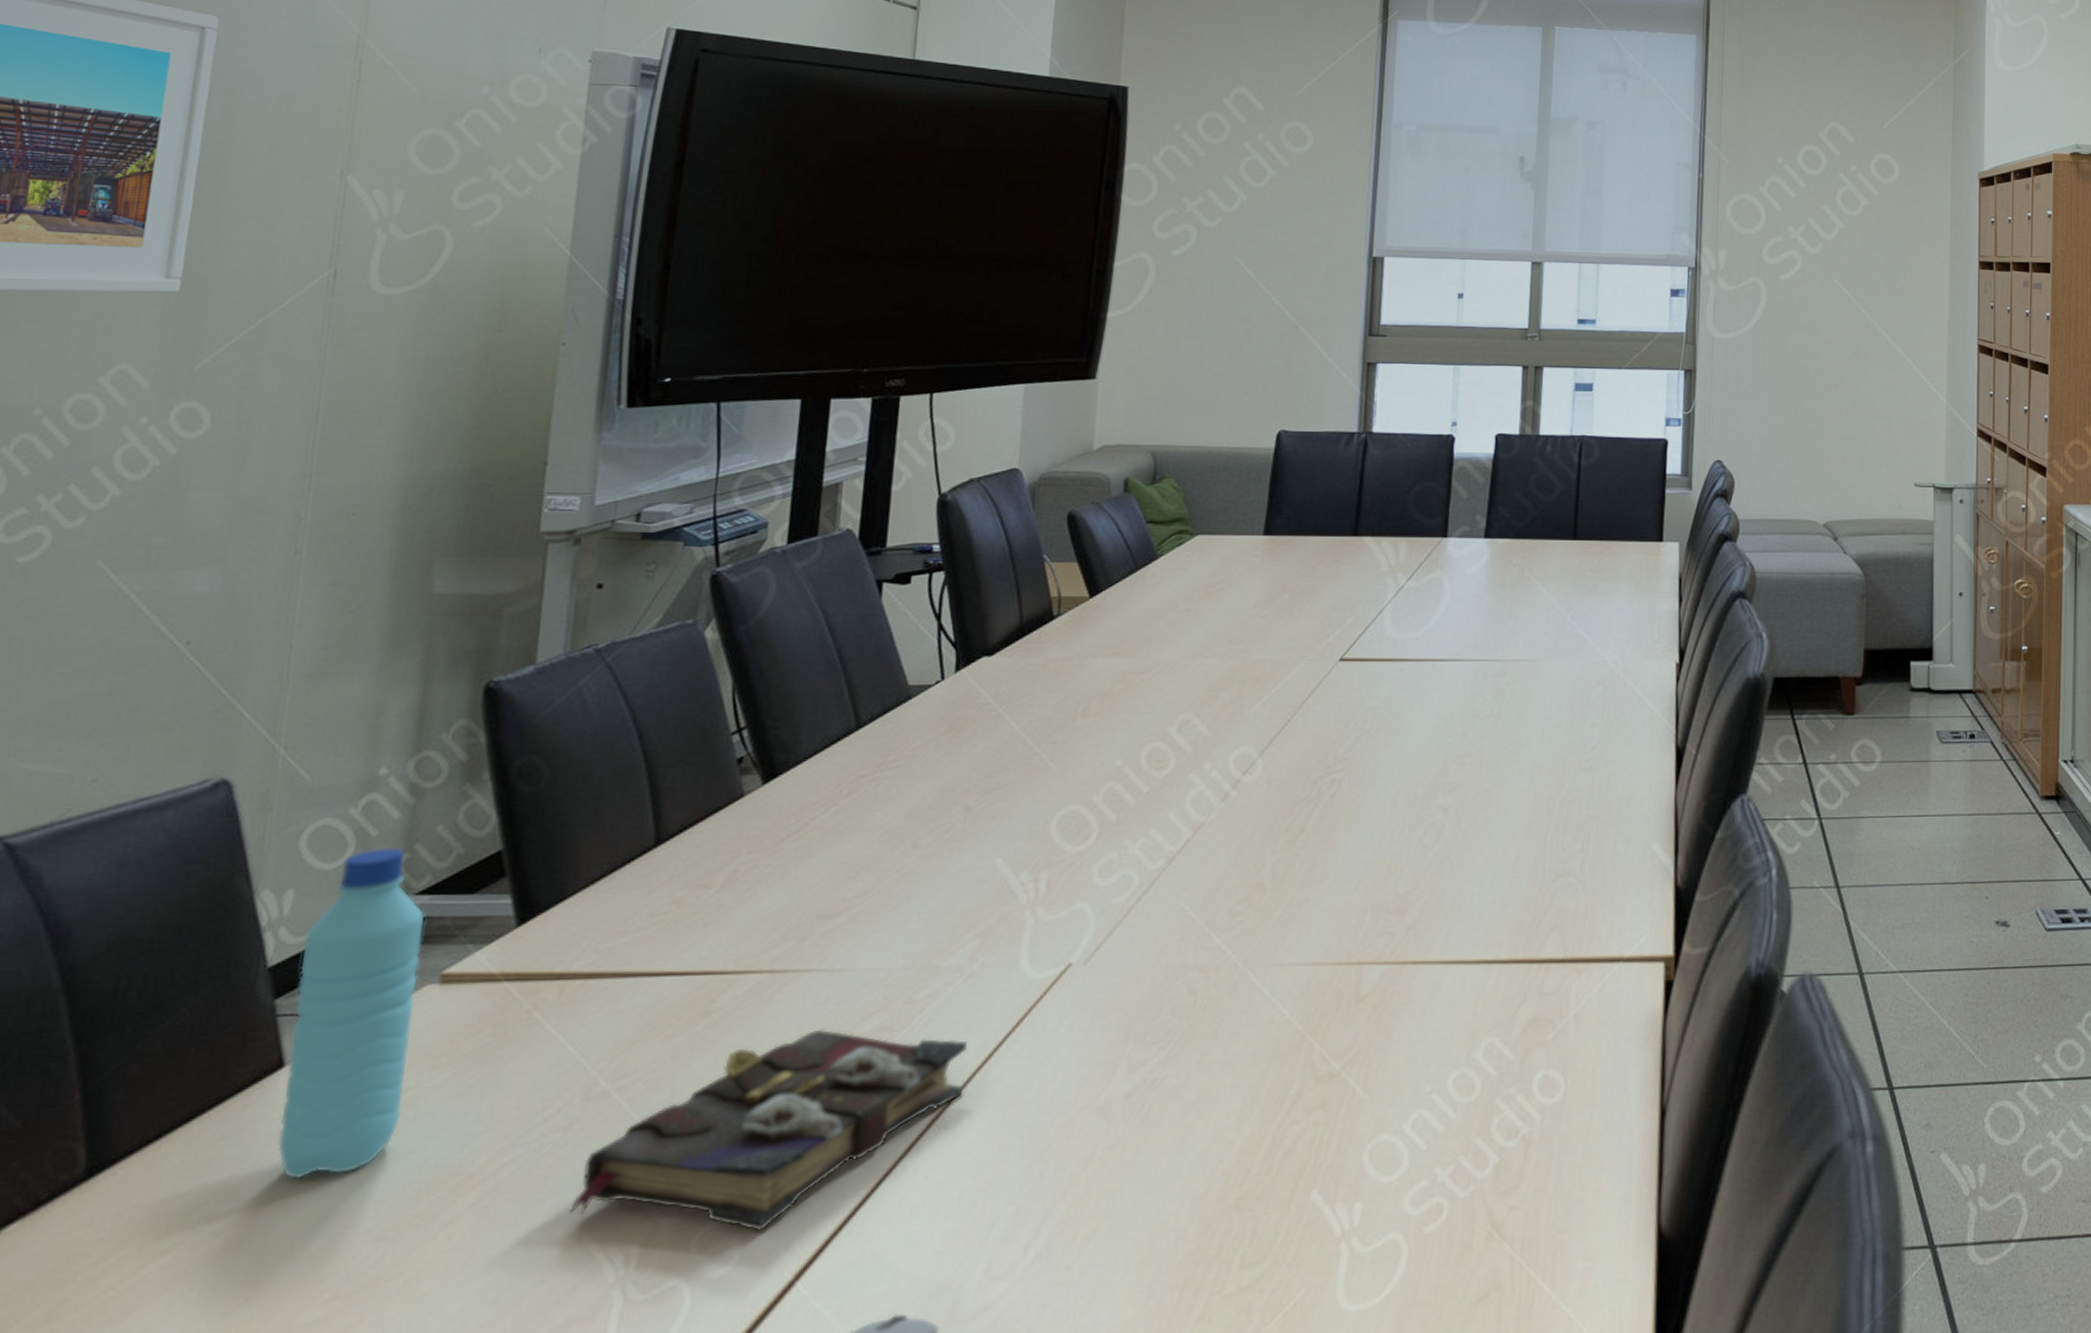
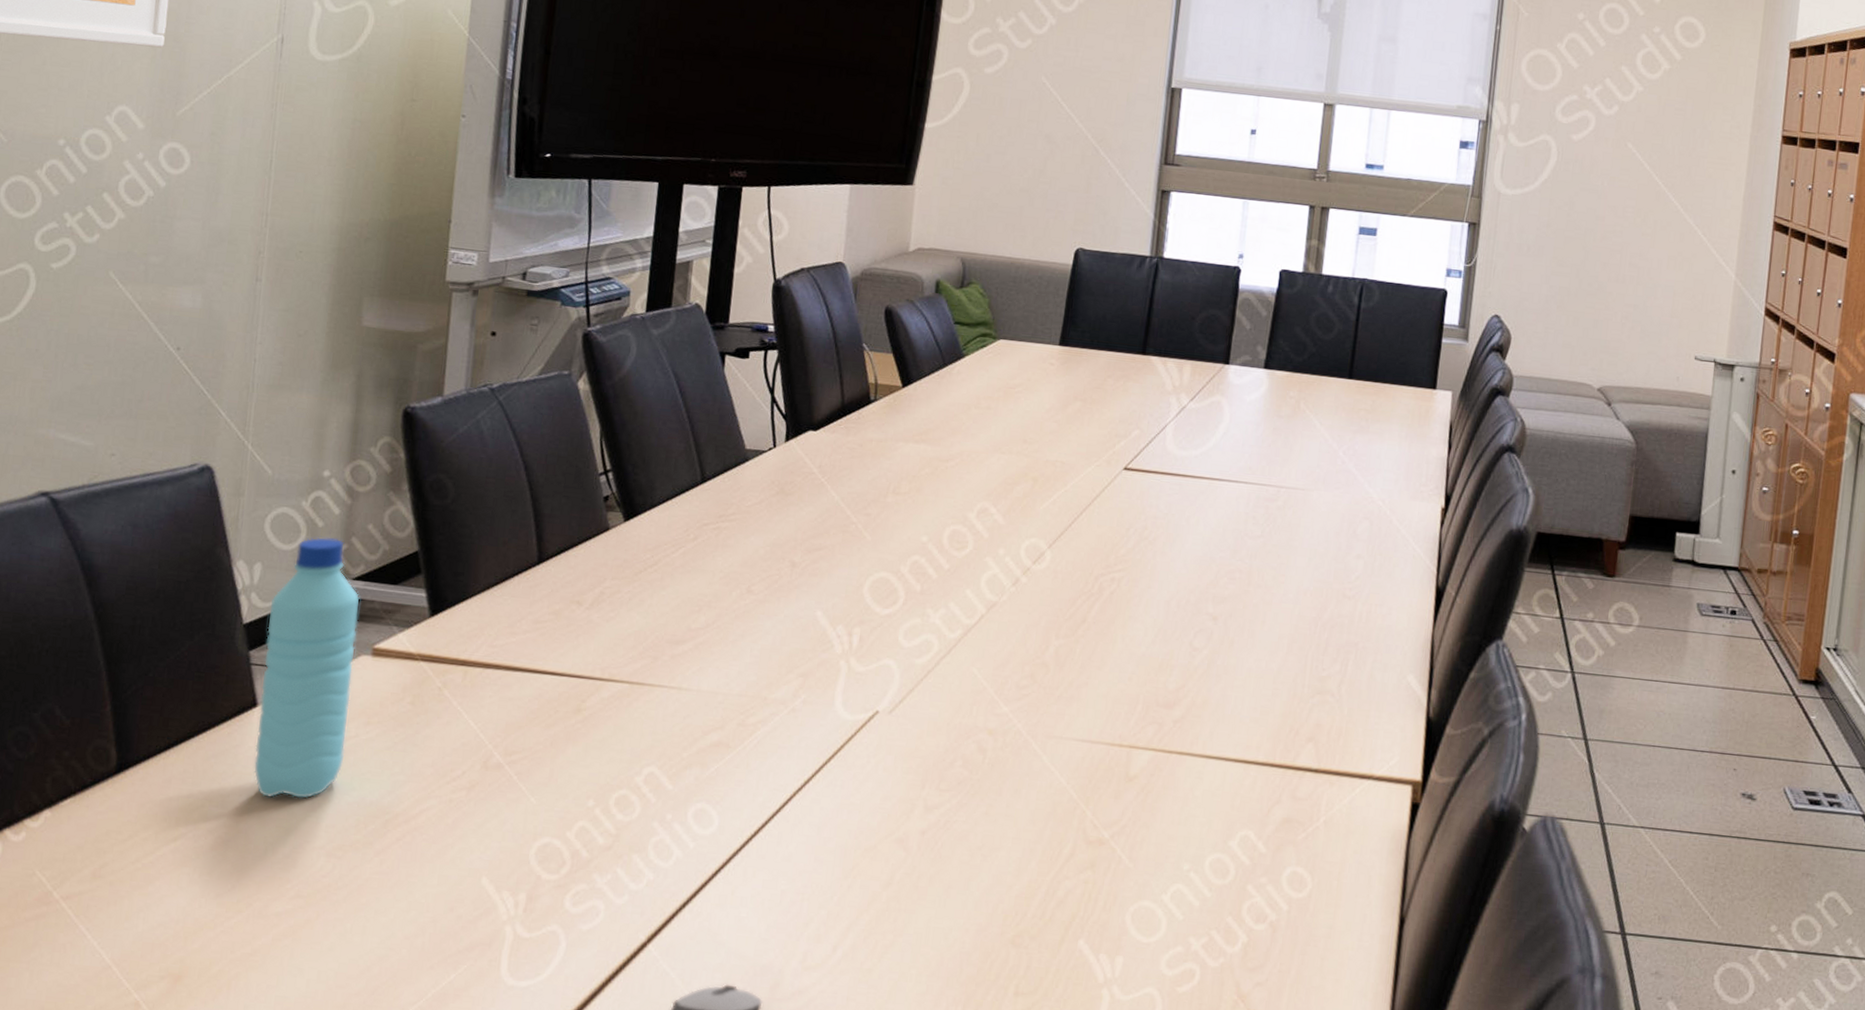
book: present [569,1029,967,1231] -> none [472,737,789,897]

